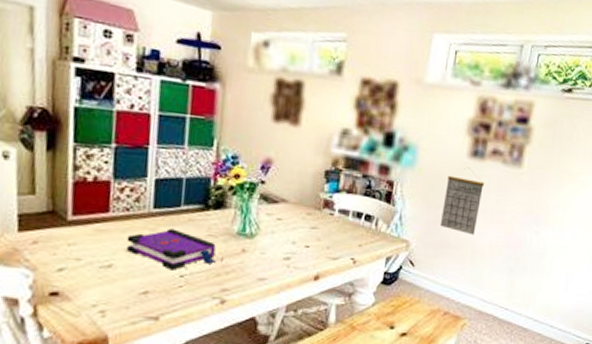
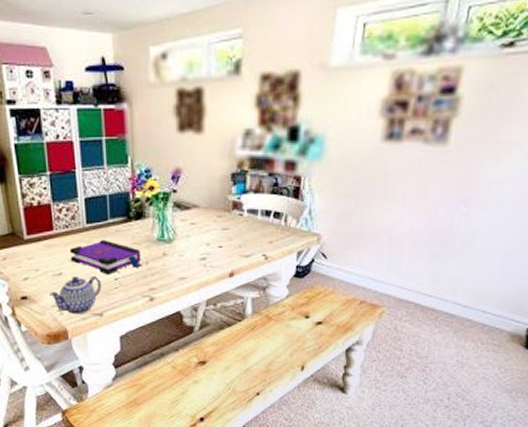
teapot: none [91,270,163,318] -> present [49,276,102,314]
calendar: present [439,167,485,236] -> none [352,152,403,223]

